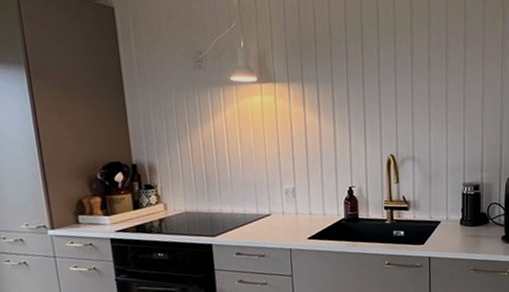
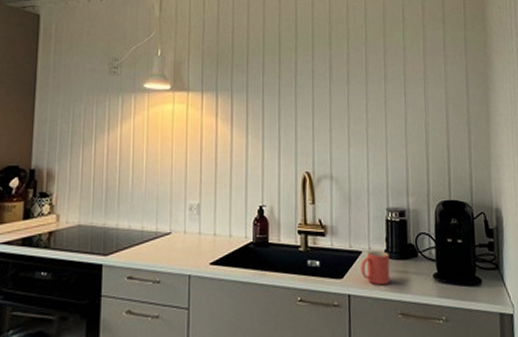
mug: none [439,219,465,248] -> present [361,250,391,285]

